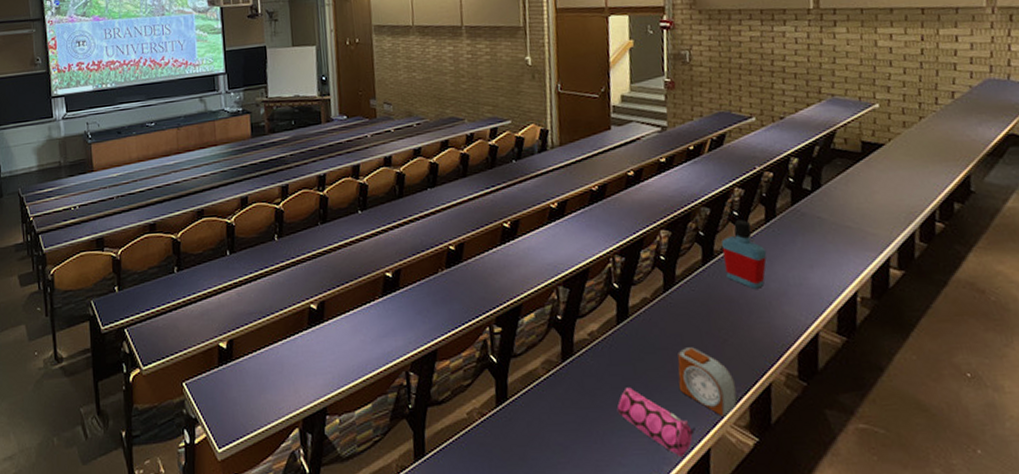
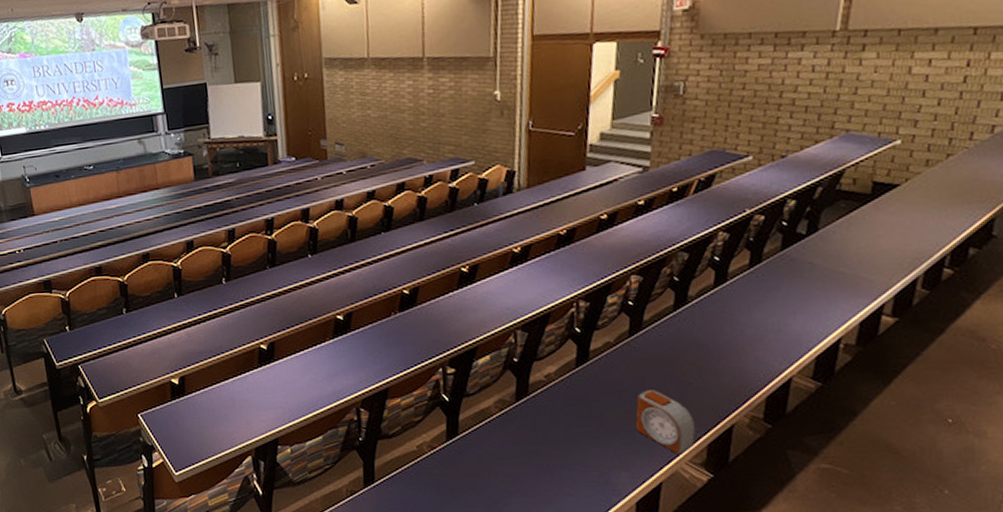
pencil case: present [616,387,696,457] -> none [569,426,649,489]
bottle: present [721,220,767,289] -> none [696,265,747,335]

